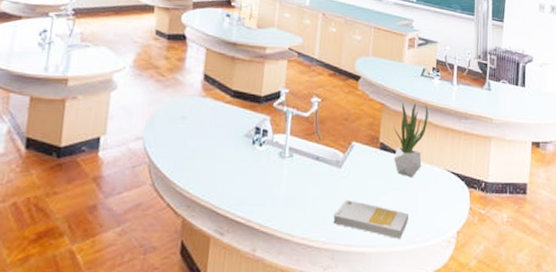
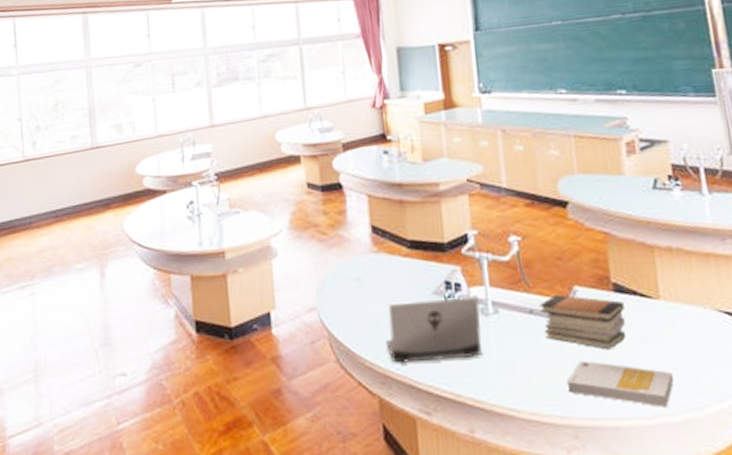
laptop computer: none [197,140,280,191] -> present [386,296,482,363]
book stack: none [324,147,385,193] -> present [539,294,625,350]
potted plant: present [393,102,429,178] -> none [626,224,678,325]

